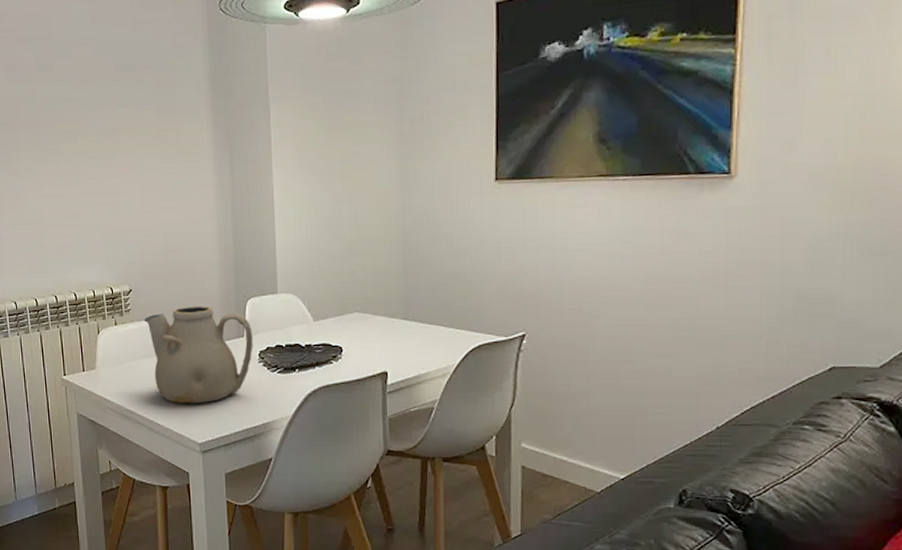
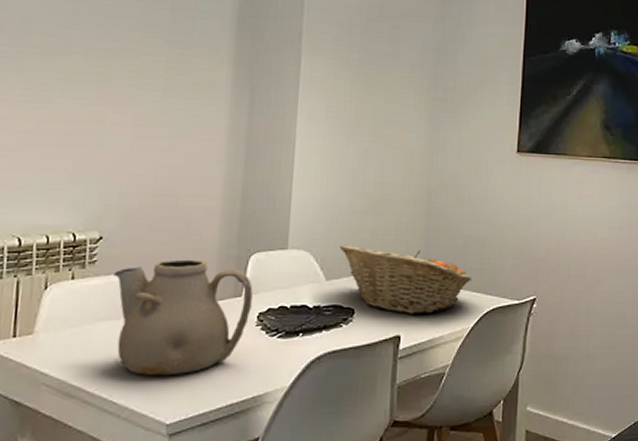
fruit basket: none [322,287,455,352] -> present [339,244,473,314]

